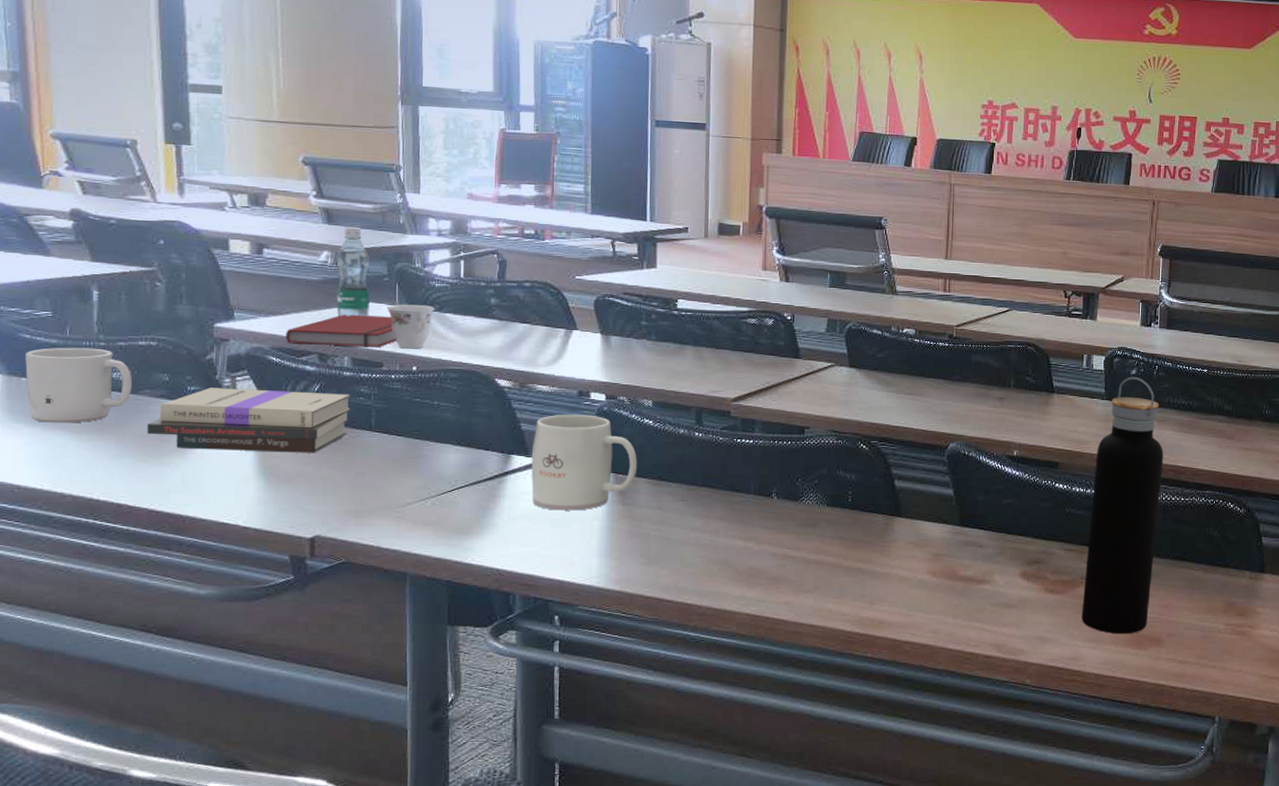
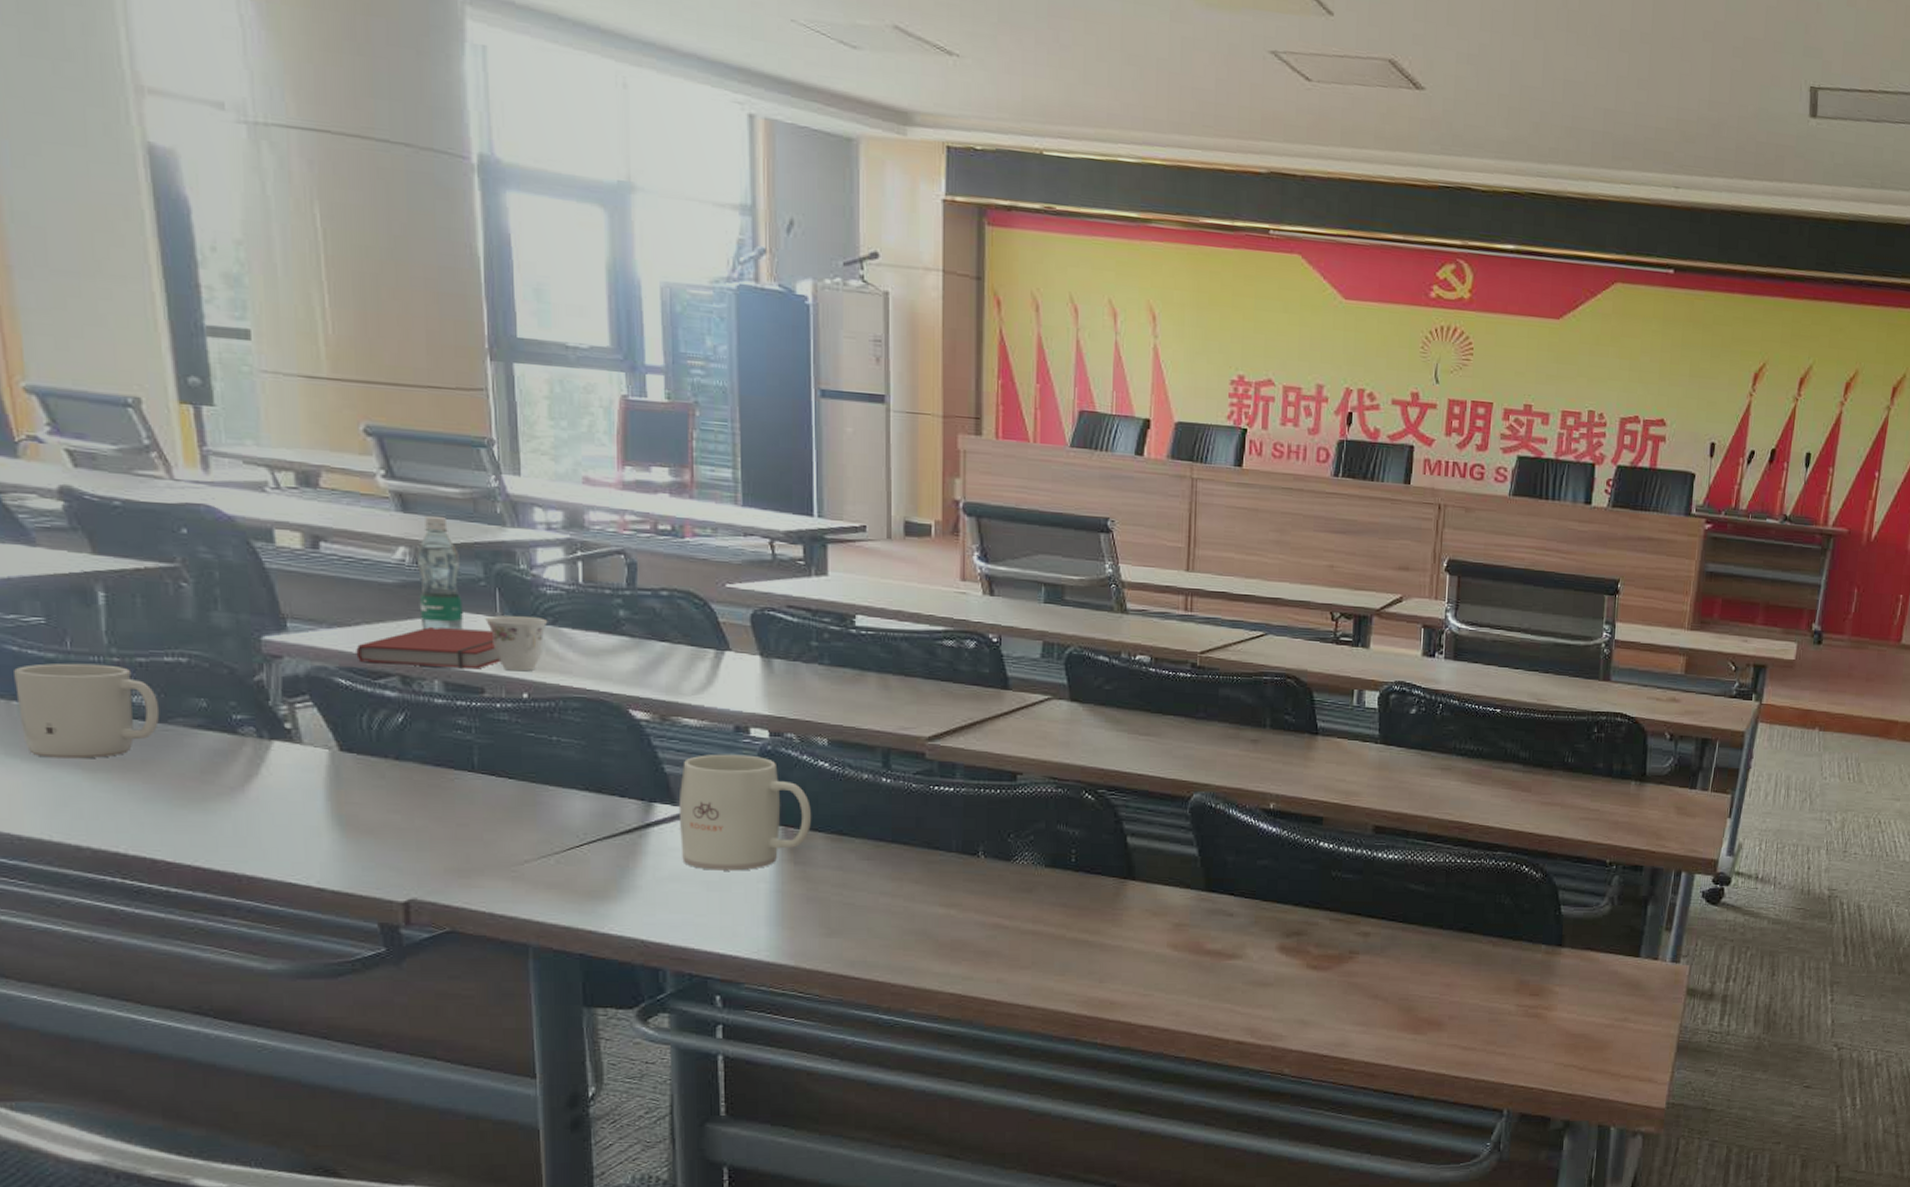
books: present [147,388,351,453] -> none [183,716,446,799]
water bottle: present [1081,376,1164,634] -> none [1349,716,1448,1017]

